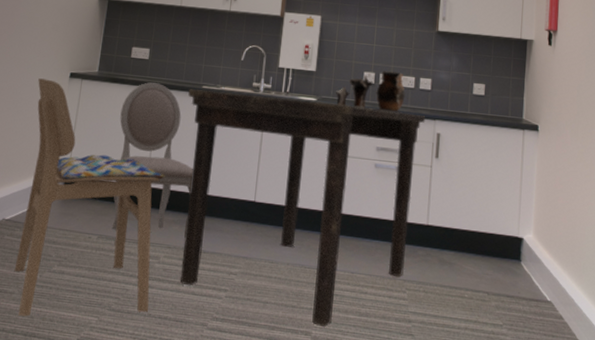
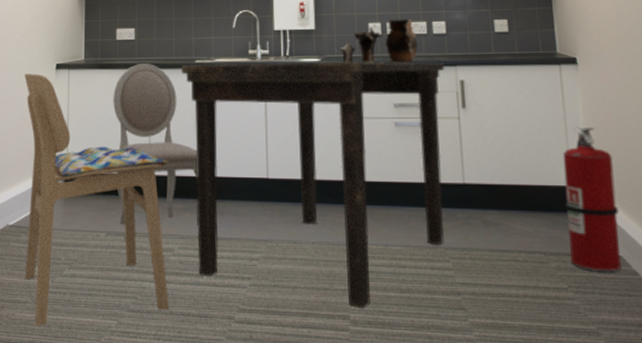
fire extinguisher: none [509,185,557,314] -> present [562,126,621,271]

